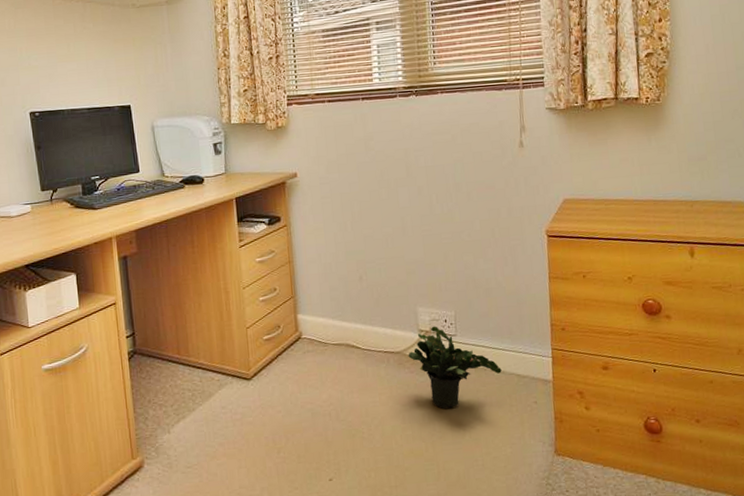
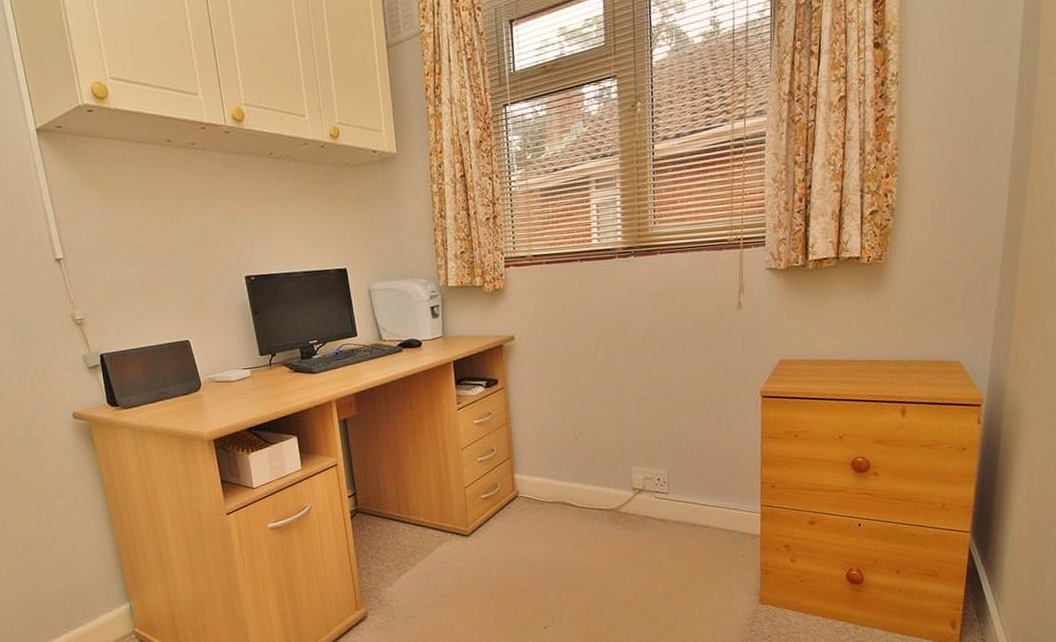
potted plant: present [408,326,502,409] -> none [621,484,712,563]

